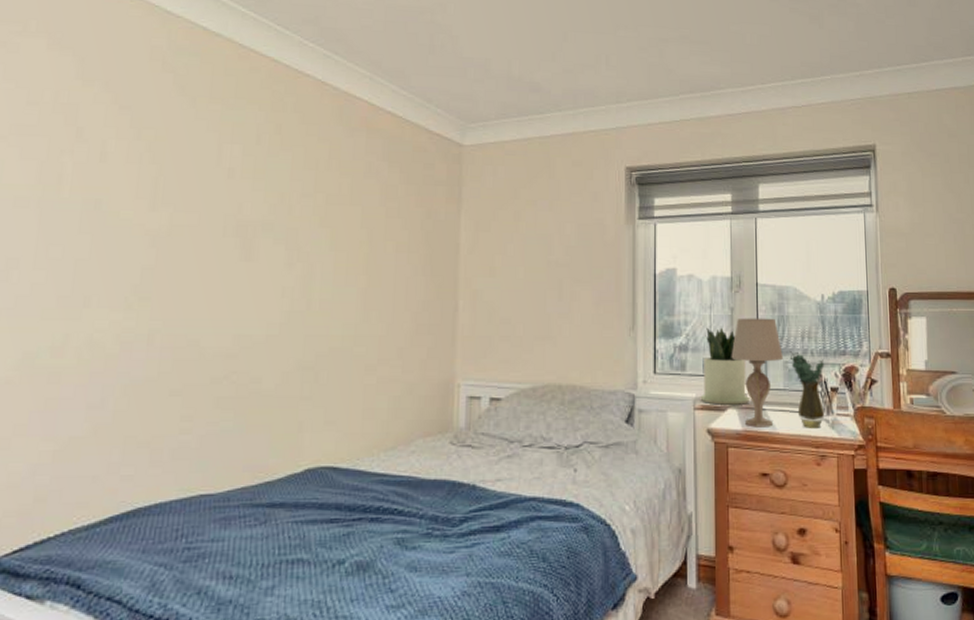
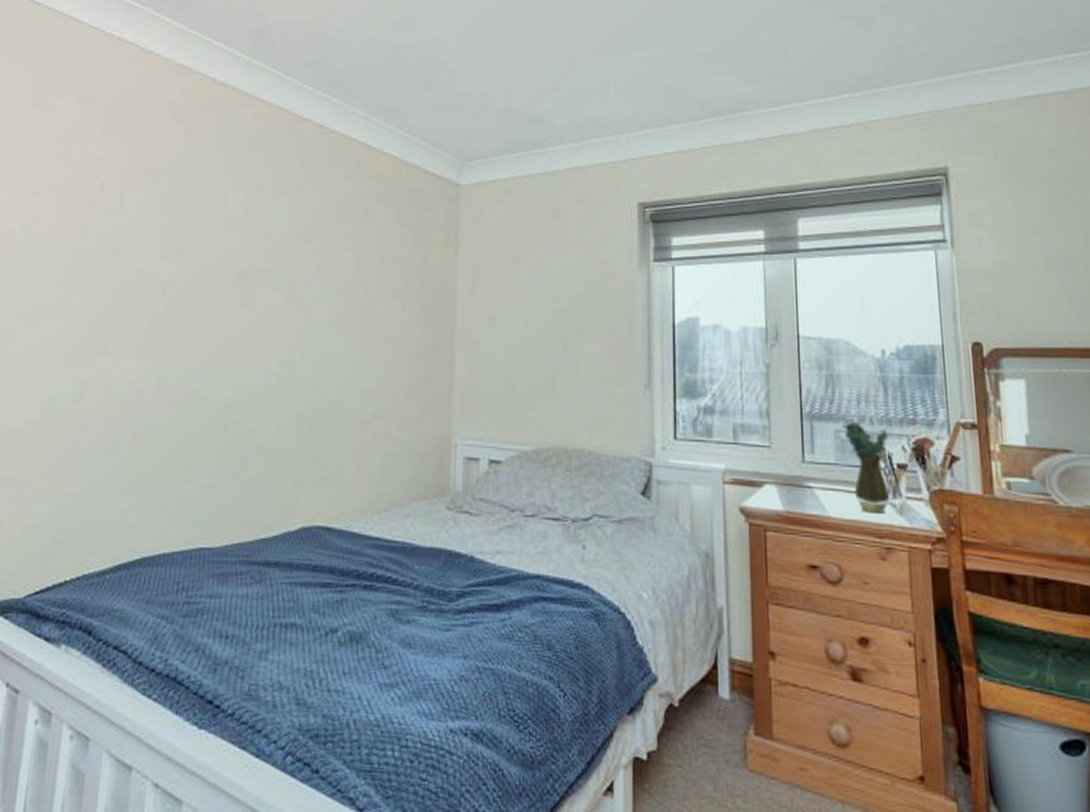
planter: present [699,327,750,405] -> none [729,386,793,480]
table lamp: present [731,318,783,428] -> none [767,376,833,509]

